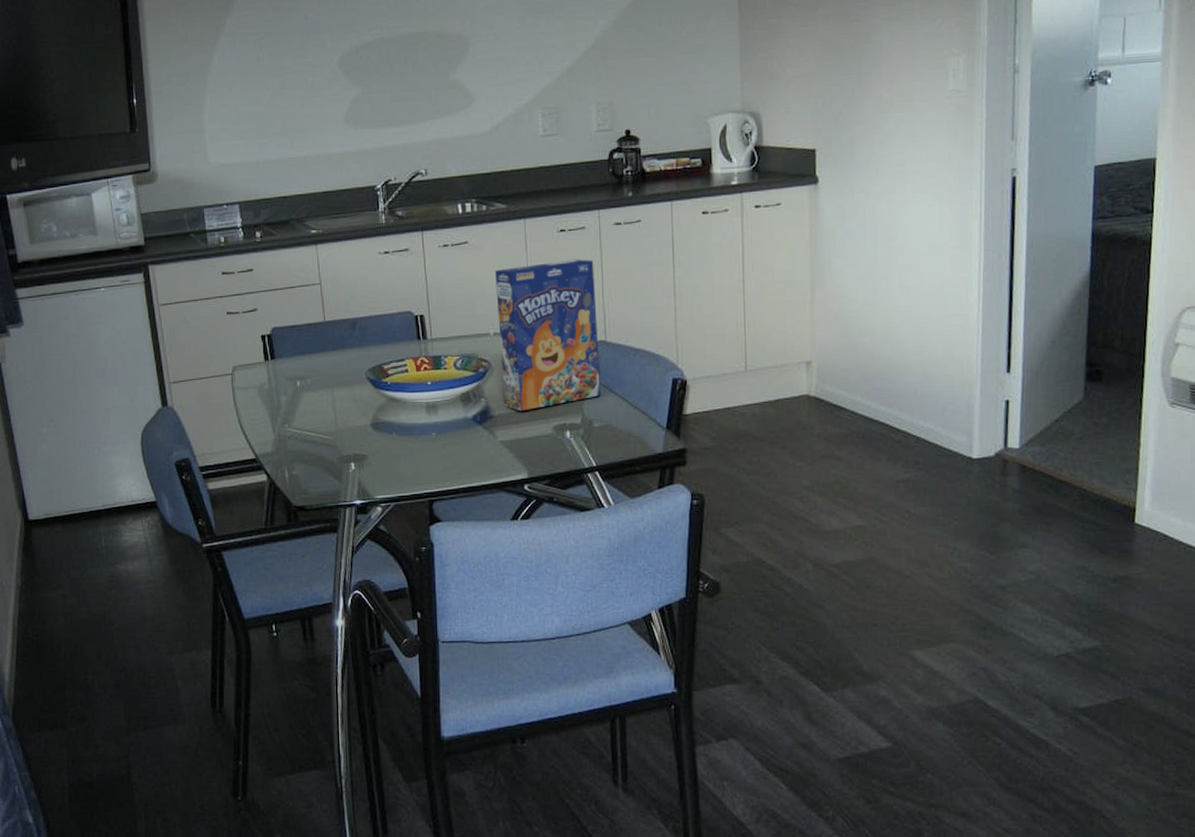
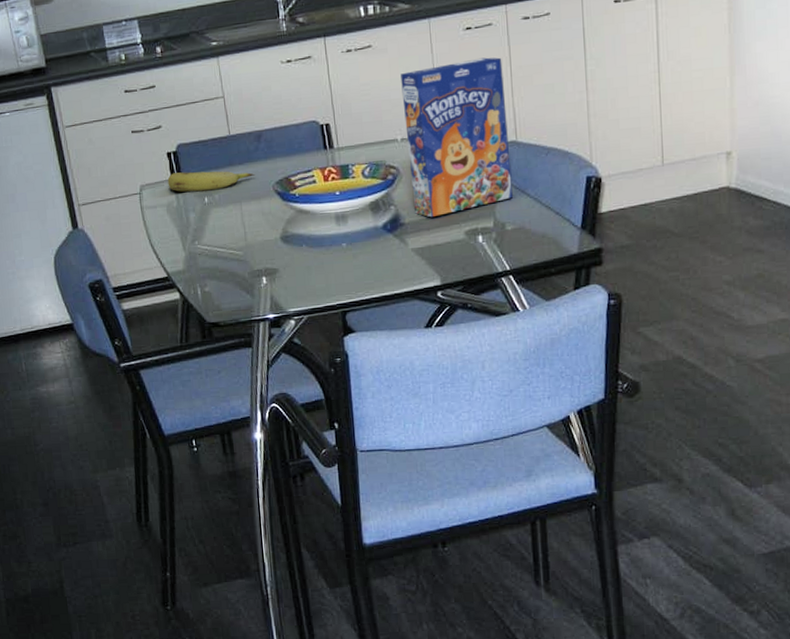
fruit: none [260,355,348,376] -> present [167,171,255,193]

